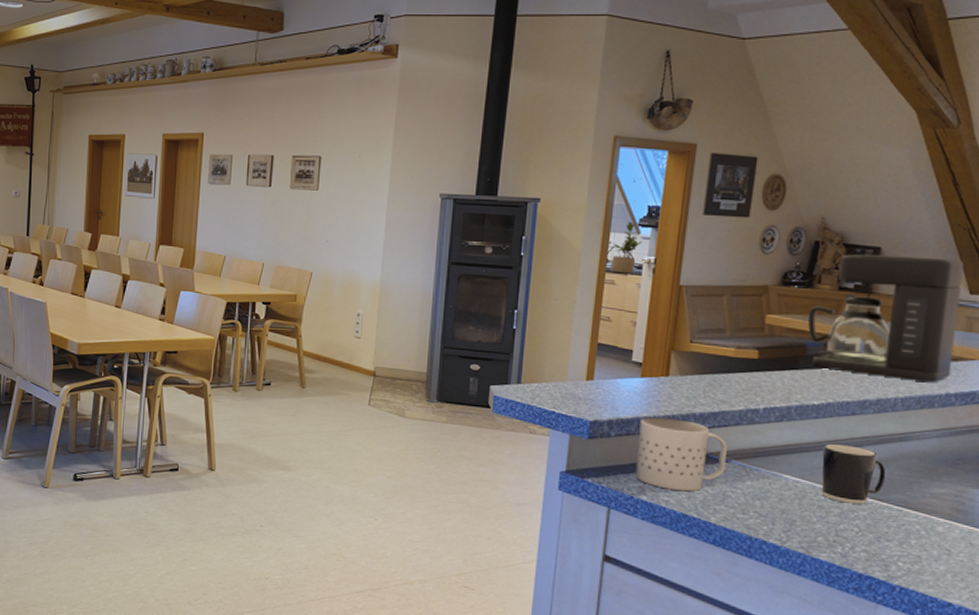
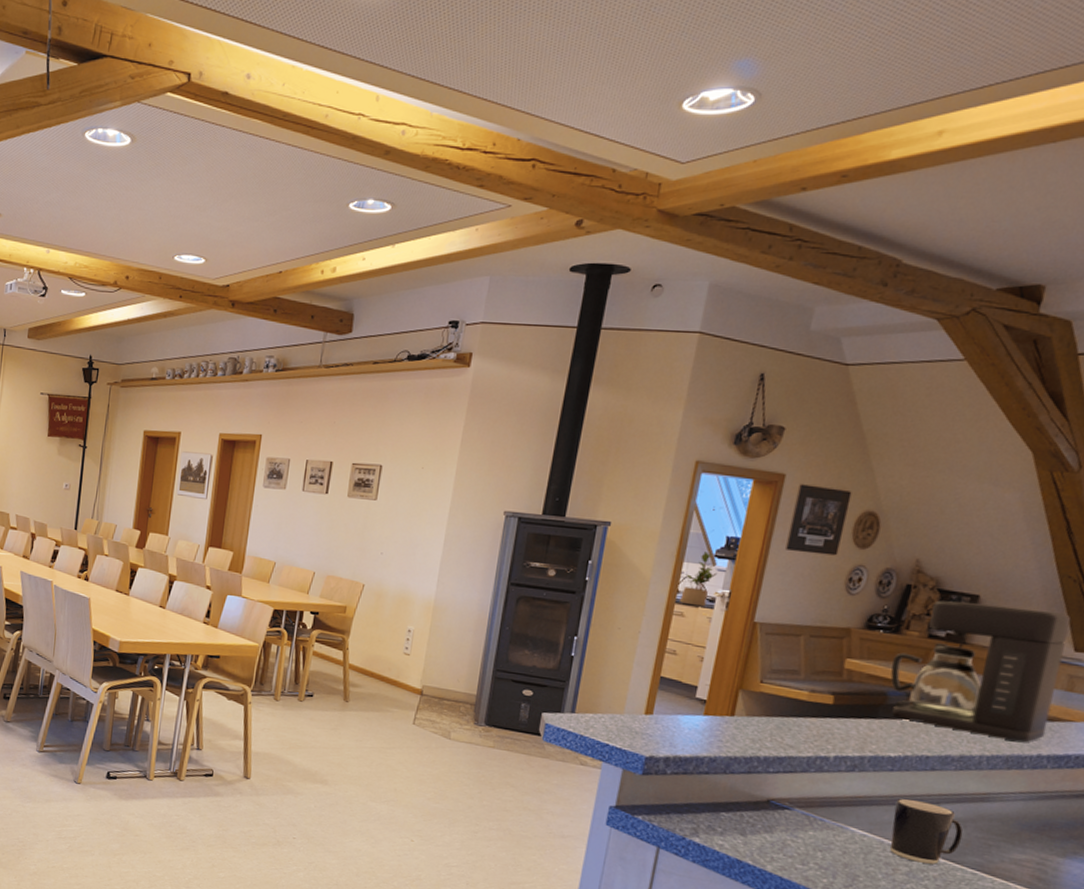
mug: present [635,417,727,492] -> none [689,756,791,837]

